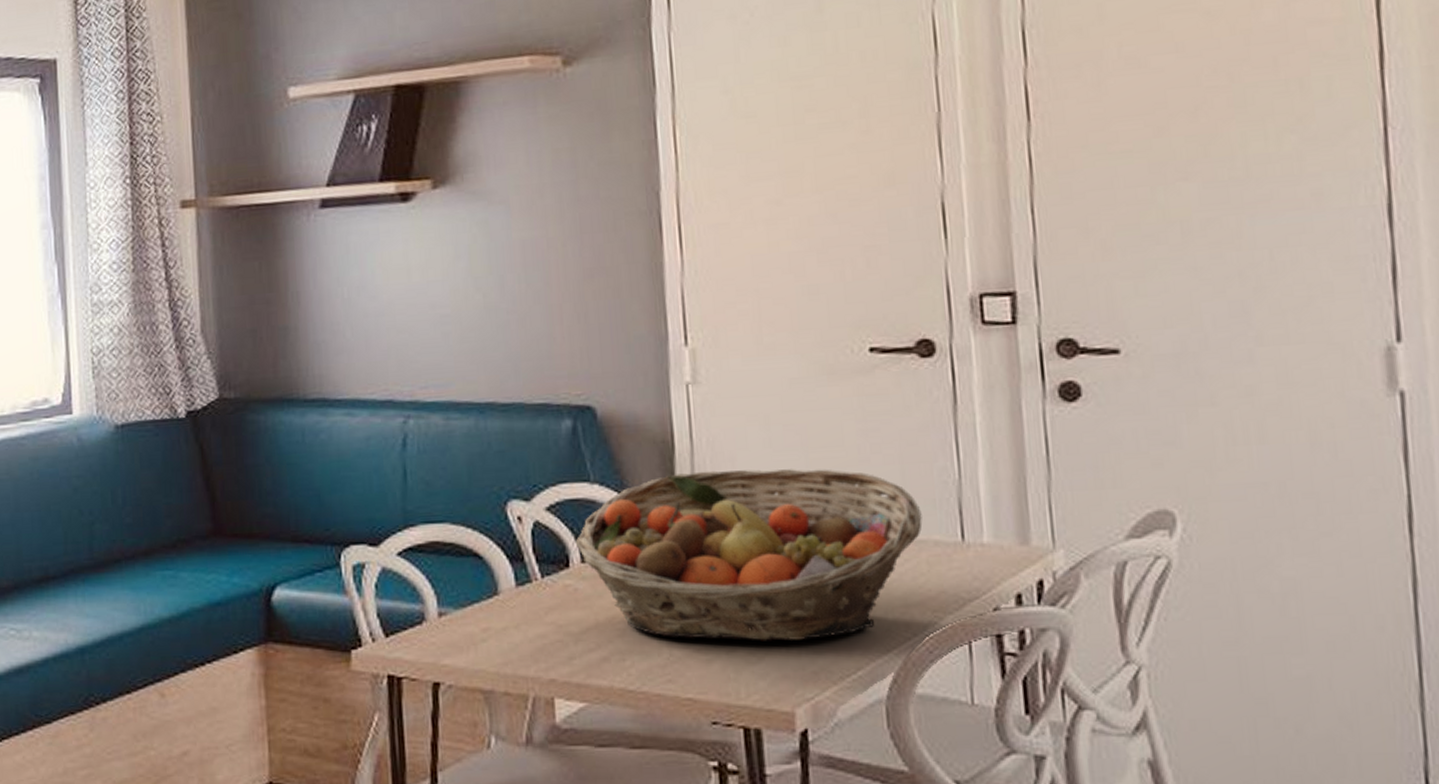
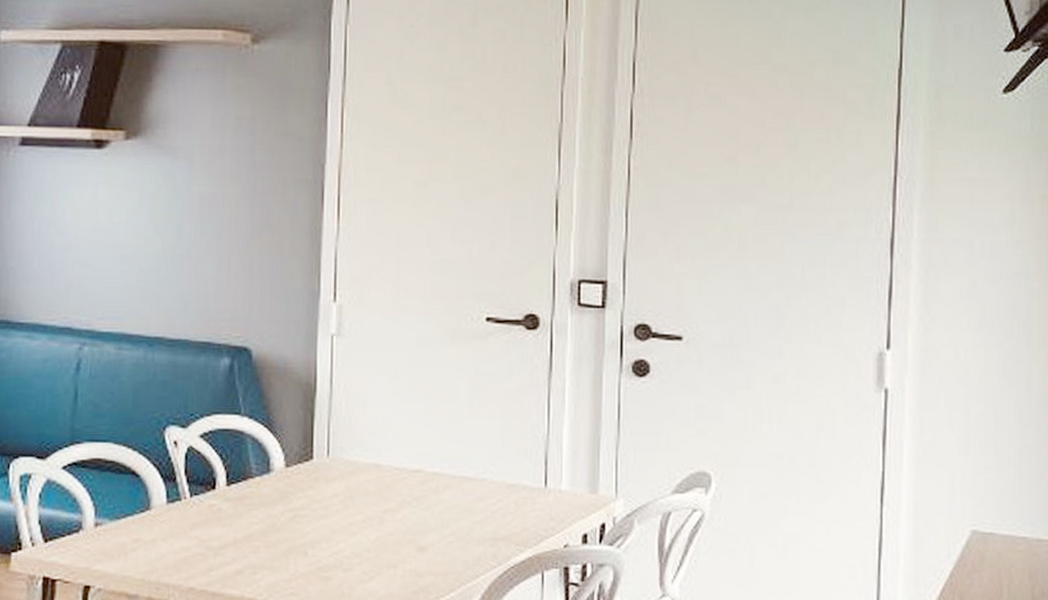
fruit basket: present [575,469,923,641] -> none [223,412,515,564]

